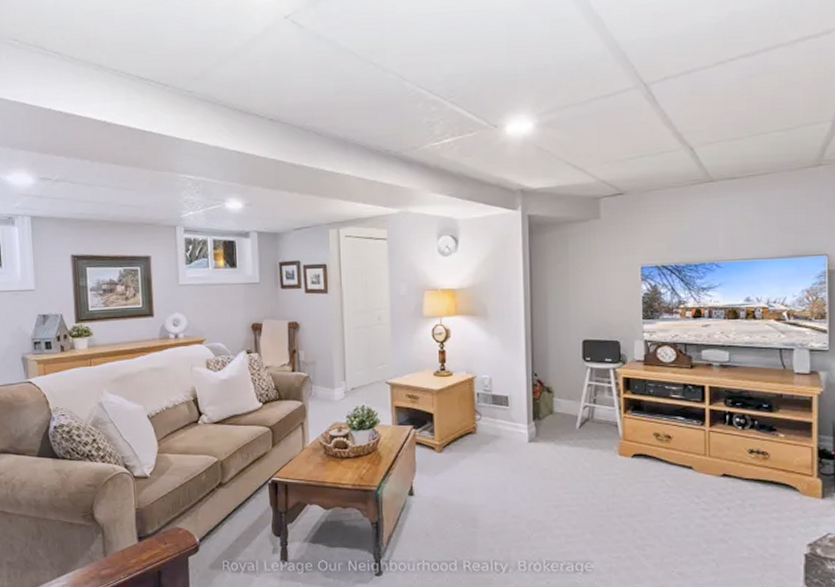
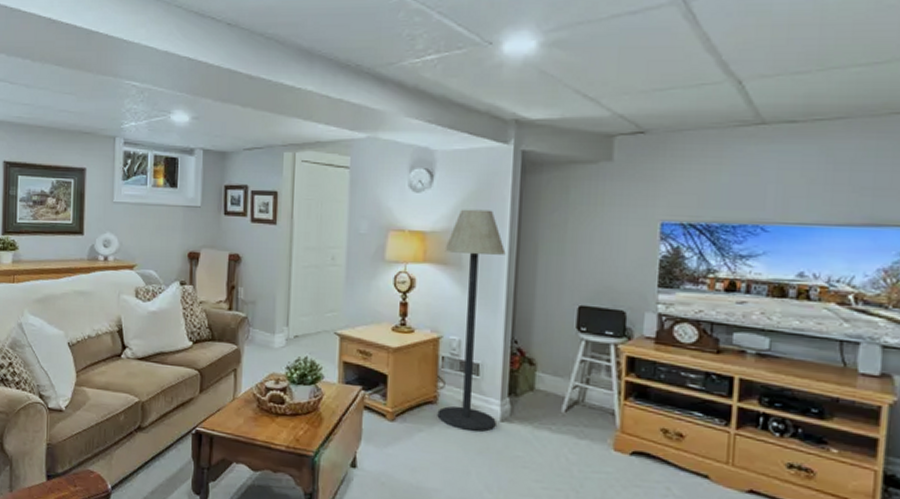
floor lamp: none [472,266,525,452] -> present [437,209,506,432]

